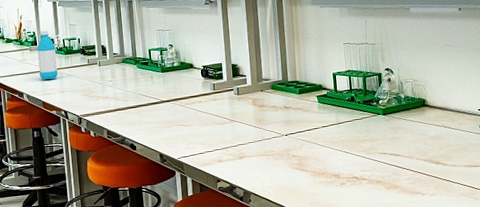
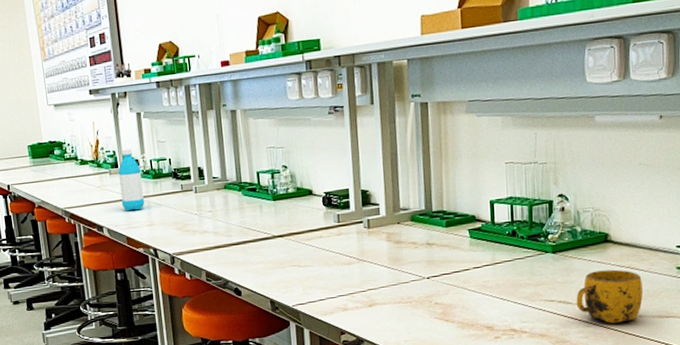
mug: none [403,128,455,172] -> present [576,269,643,324]

